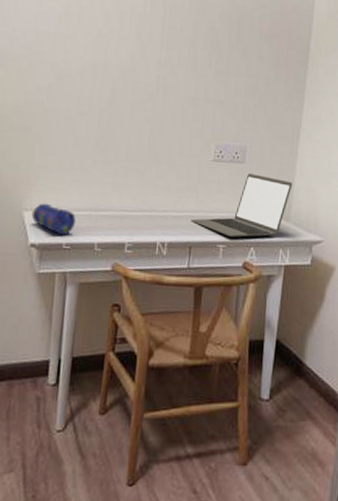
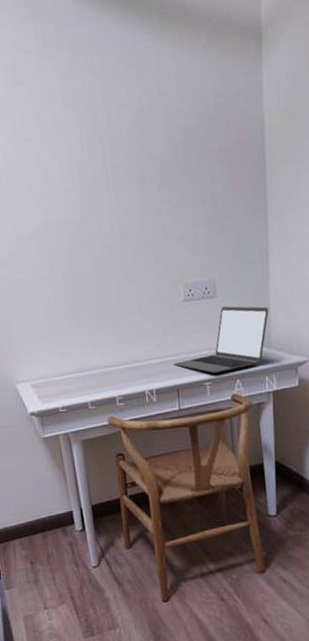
pencil case: present [31,203,76,236] -> none [24,373,66,400]

